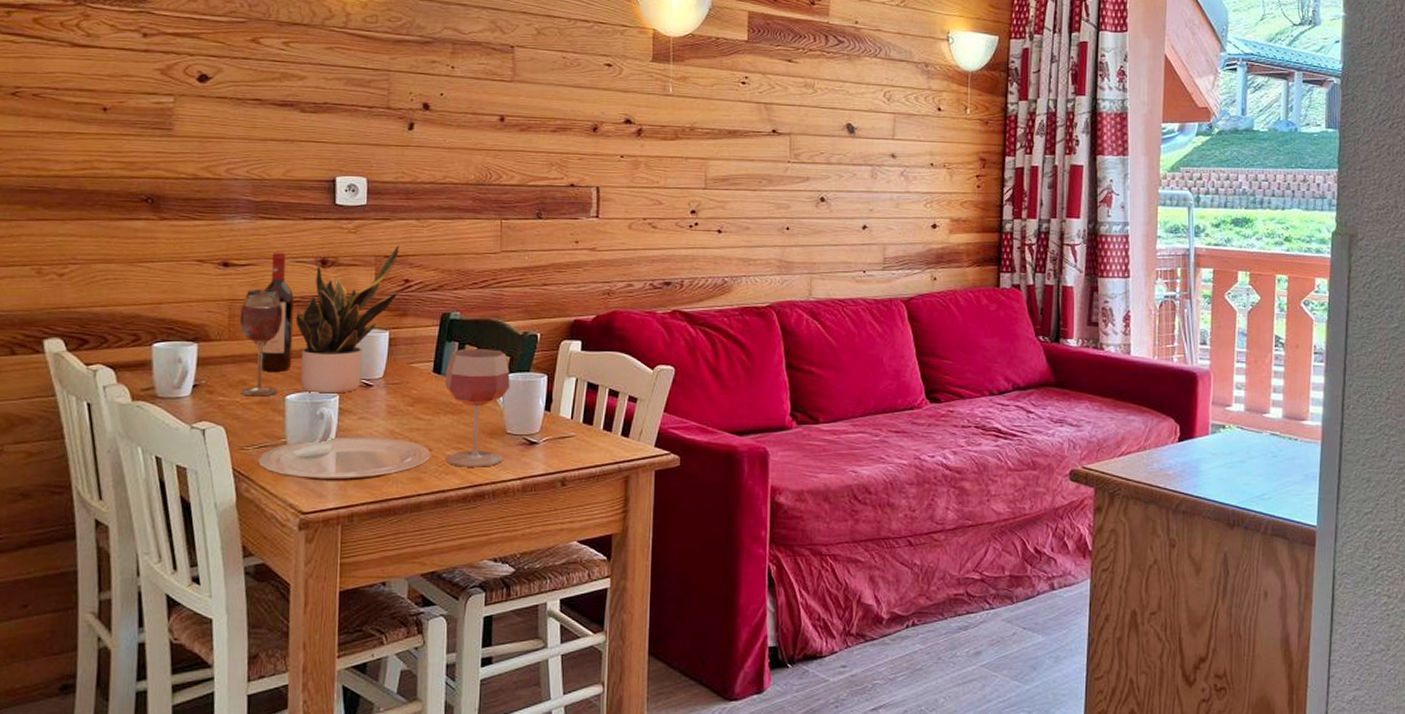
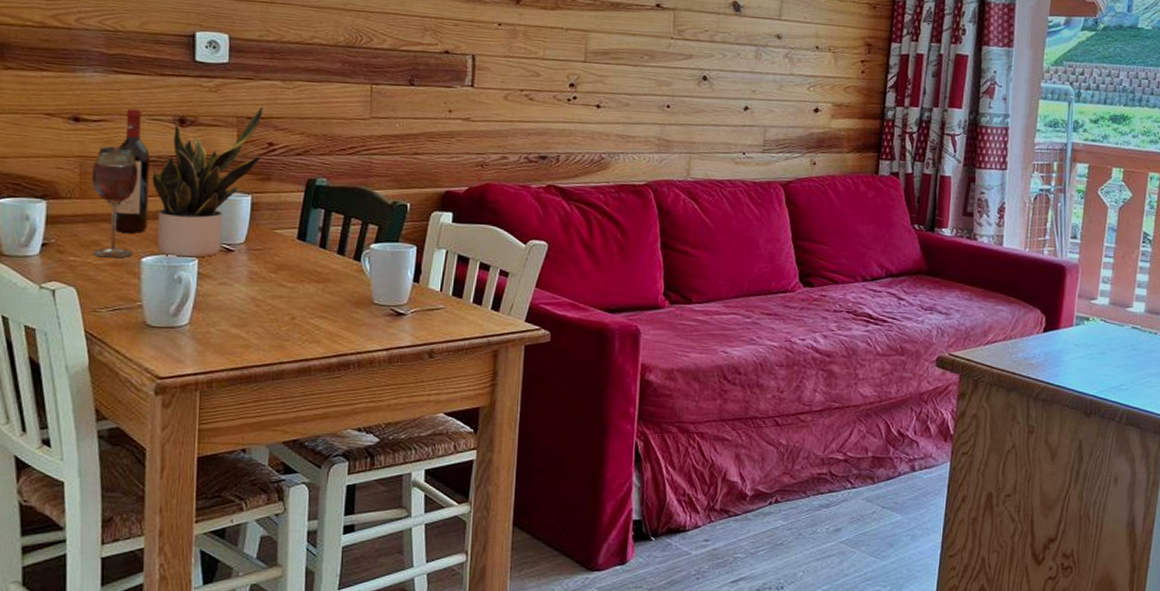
plate: present [258,436,431,481] -> none [112,301,295,347]
wineglass: present [445,349,510,467] -> none [309,216,378,337]

